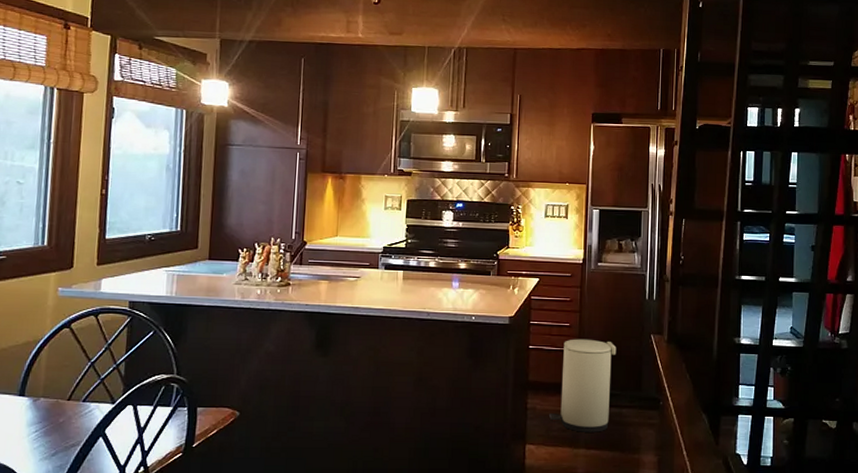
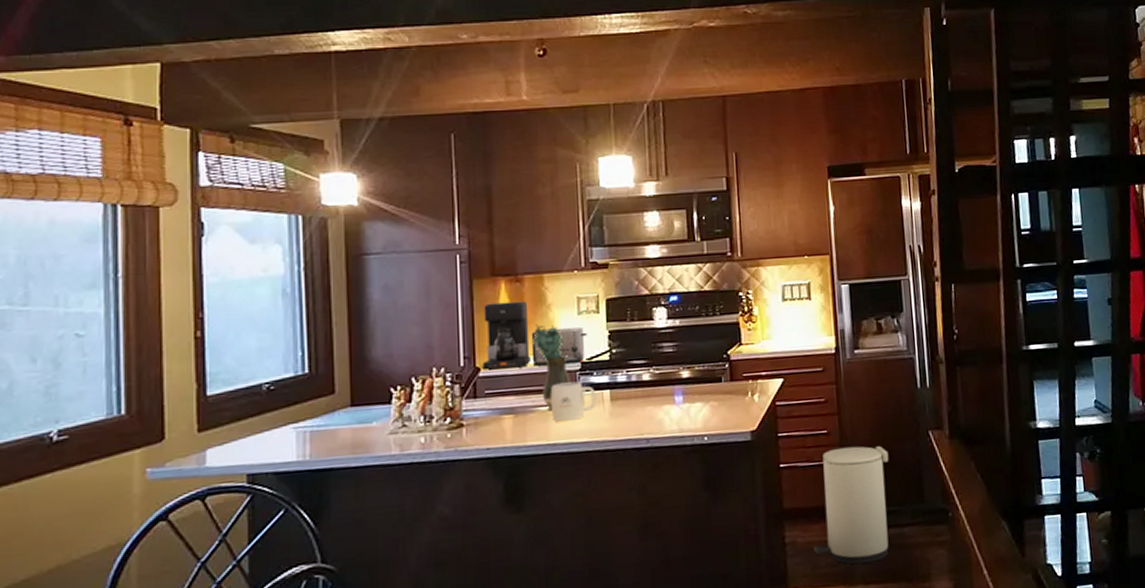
coffee maker: none [308,193,348,245] -> present [482,301,530,371]
toaster: none [346,218,391,248] -> present [531,326,588,366]
vase: none [348,212,374,282] -> present [533,323,570,411]
mug: none [356,261,393,292] -> present [550,381,597,423]

